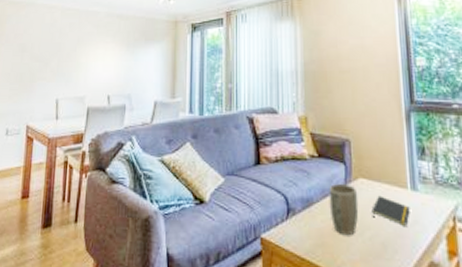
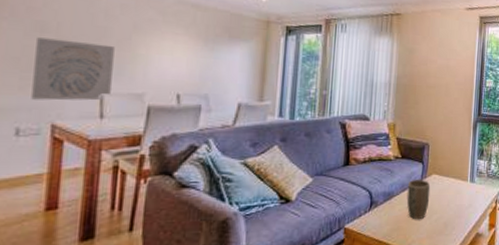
wall art: none [15,56,66,106] -> present [31,37,115,101]
notepad: present [371,195,410,226] -> none [439,187,468,209]

